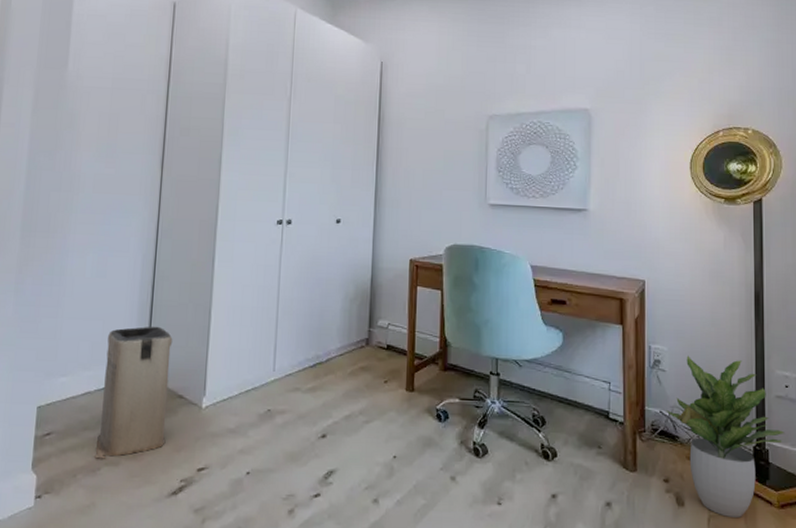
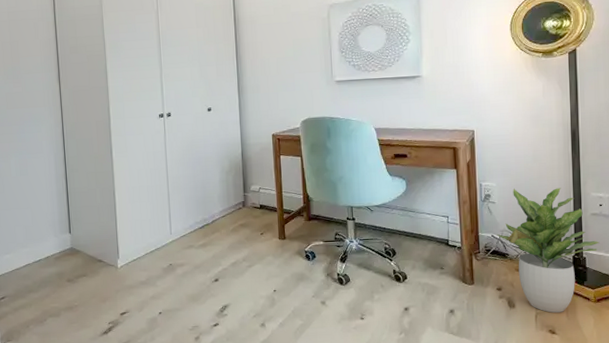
laundry basket: present [95,326,173,459] -> none [37,208,93,313]

